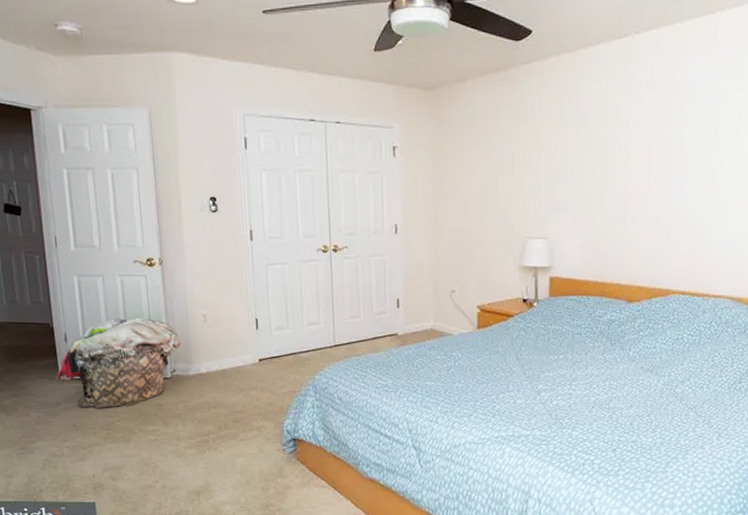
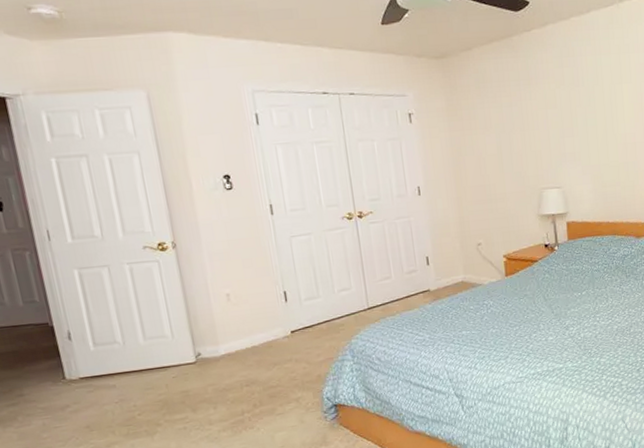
laundry basket: present [56,318,182,408] -> none [61,304,205,407]

